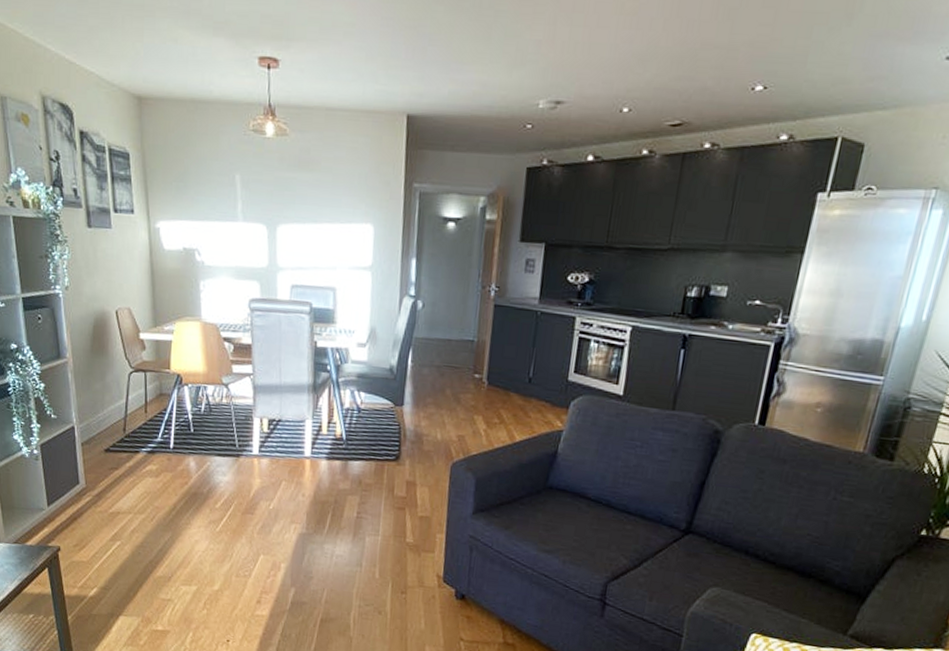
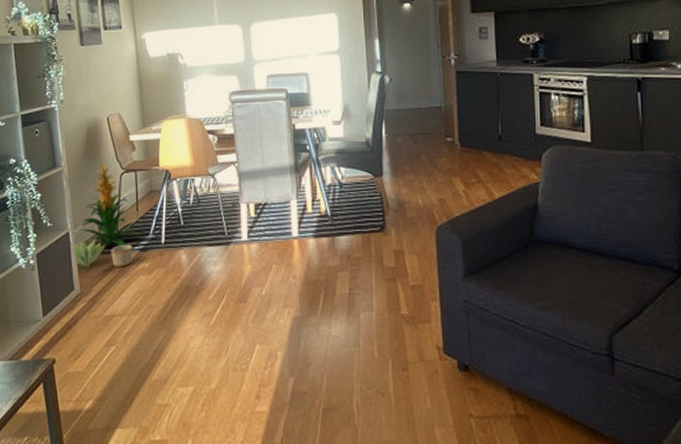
decorative plant: none [77,436,112,463] -> present [72,239,105,267]
indoor plant: none [87,359,149,446] -> present [81,163,141,248]
planter: none [116,444,139,467] -> present [110,244,132,267]

